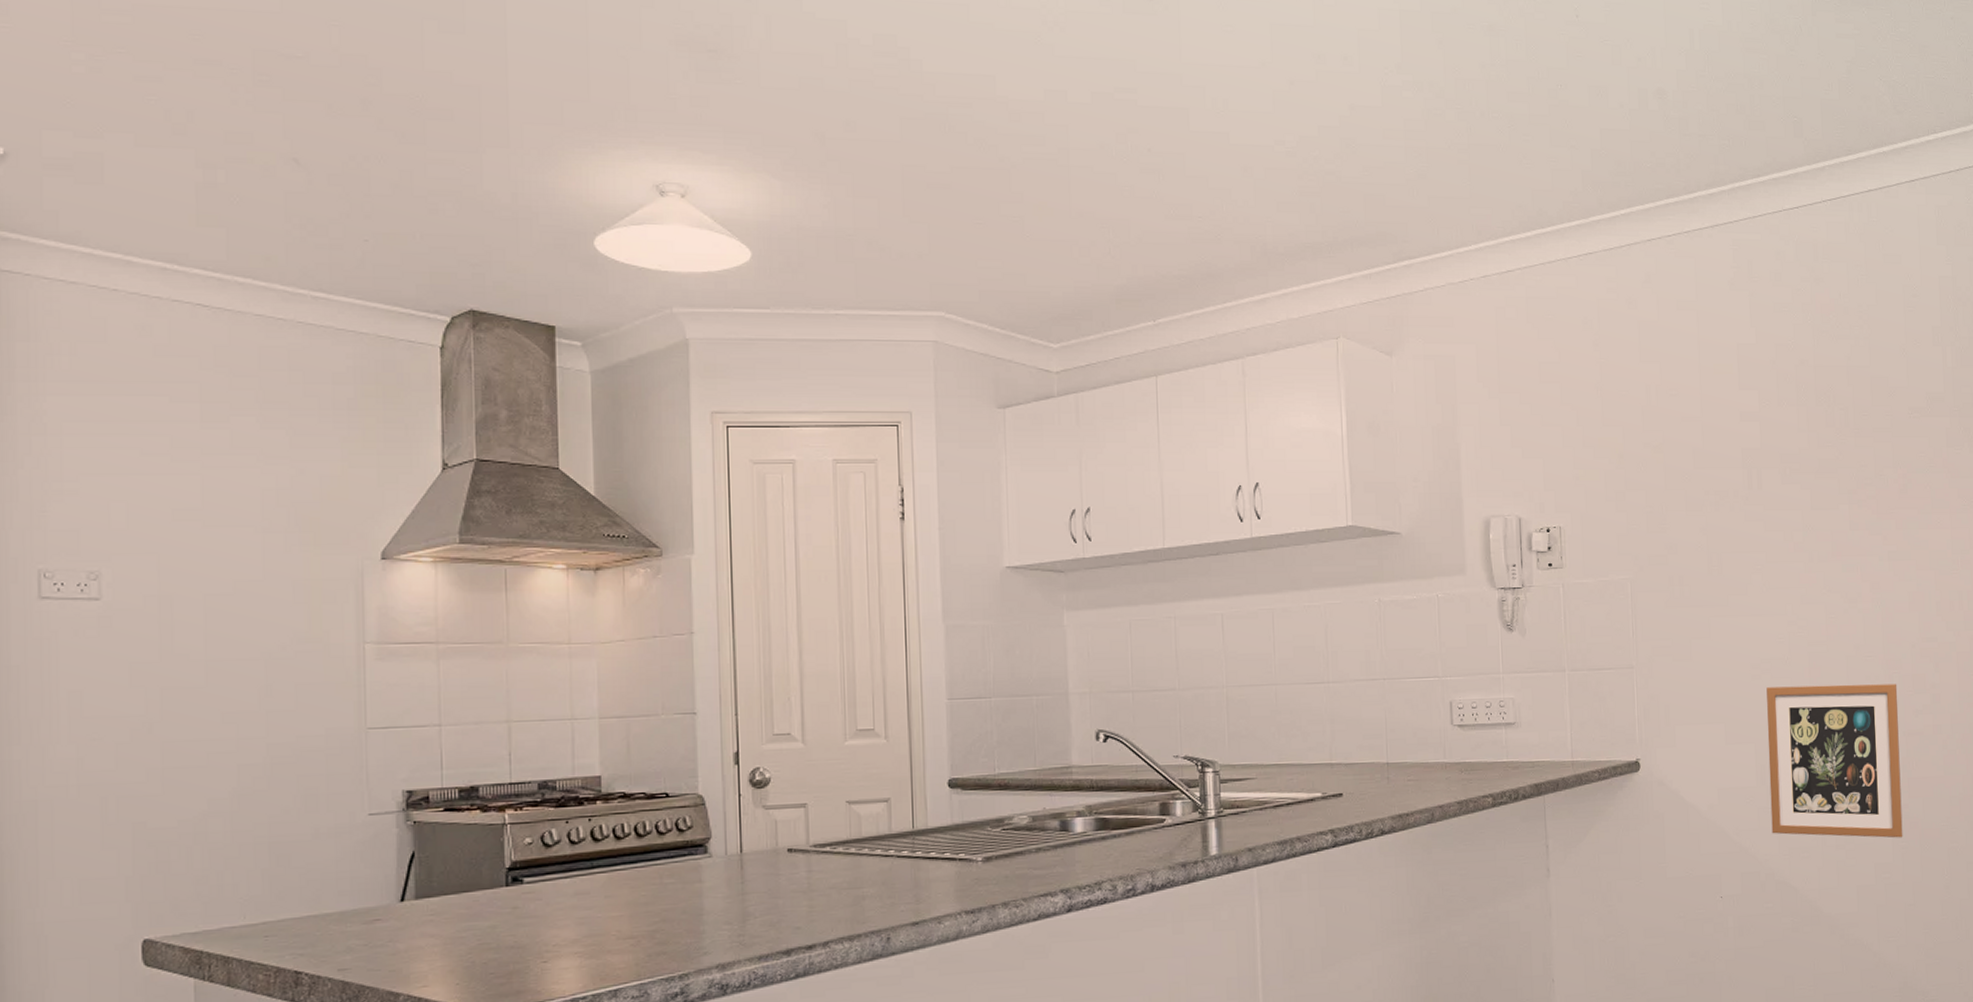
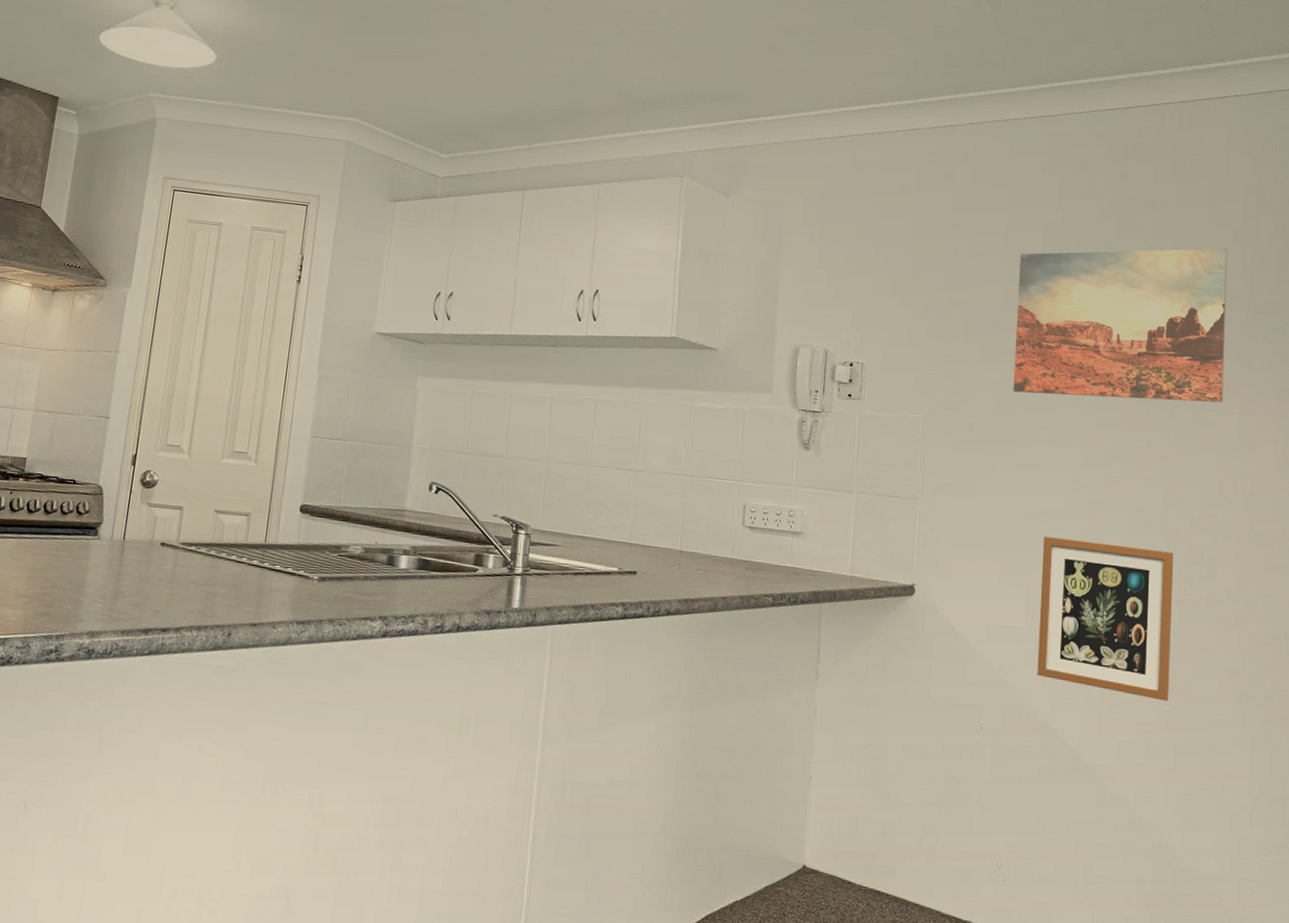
wall art: none [1715,351,1934,536] -> present [1013,248,1228,403]

